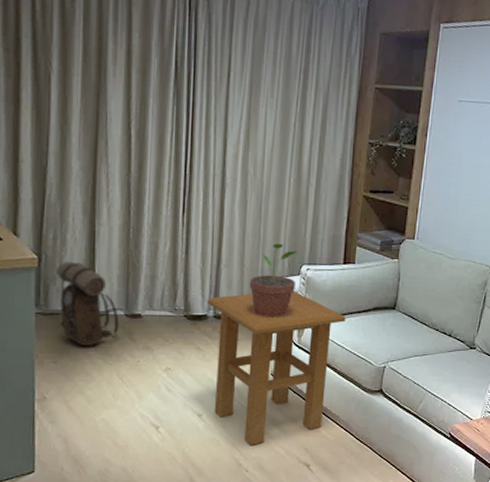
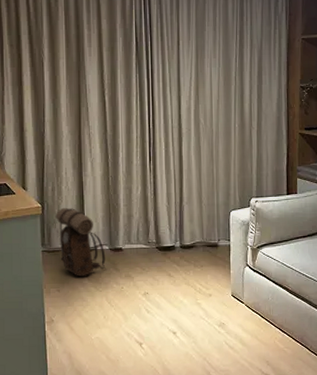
side table: present [208,290,346,445] -> none [174,221,293,359]
potted plant: present [249,243,297,318] -> none [207,181,247,245]

